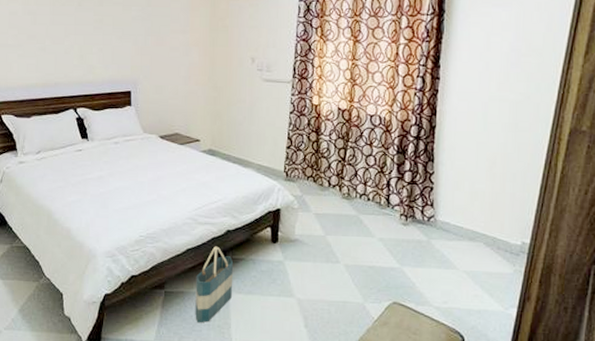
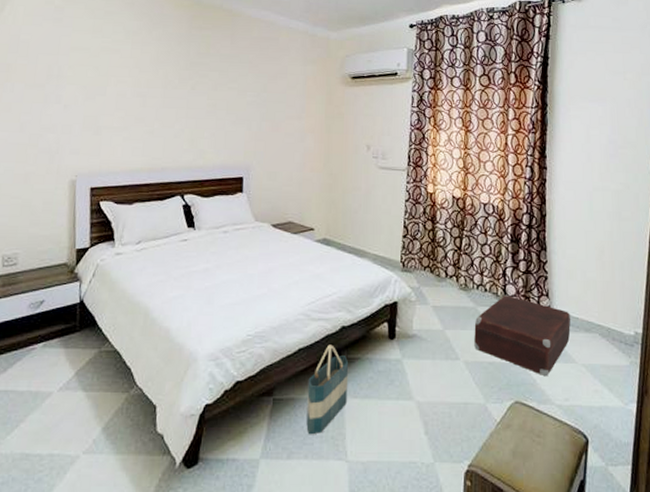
suitcase: none [355,203,454,280] -> present [474,294,571,375]

